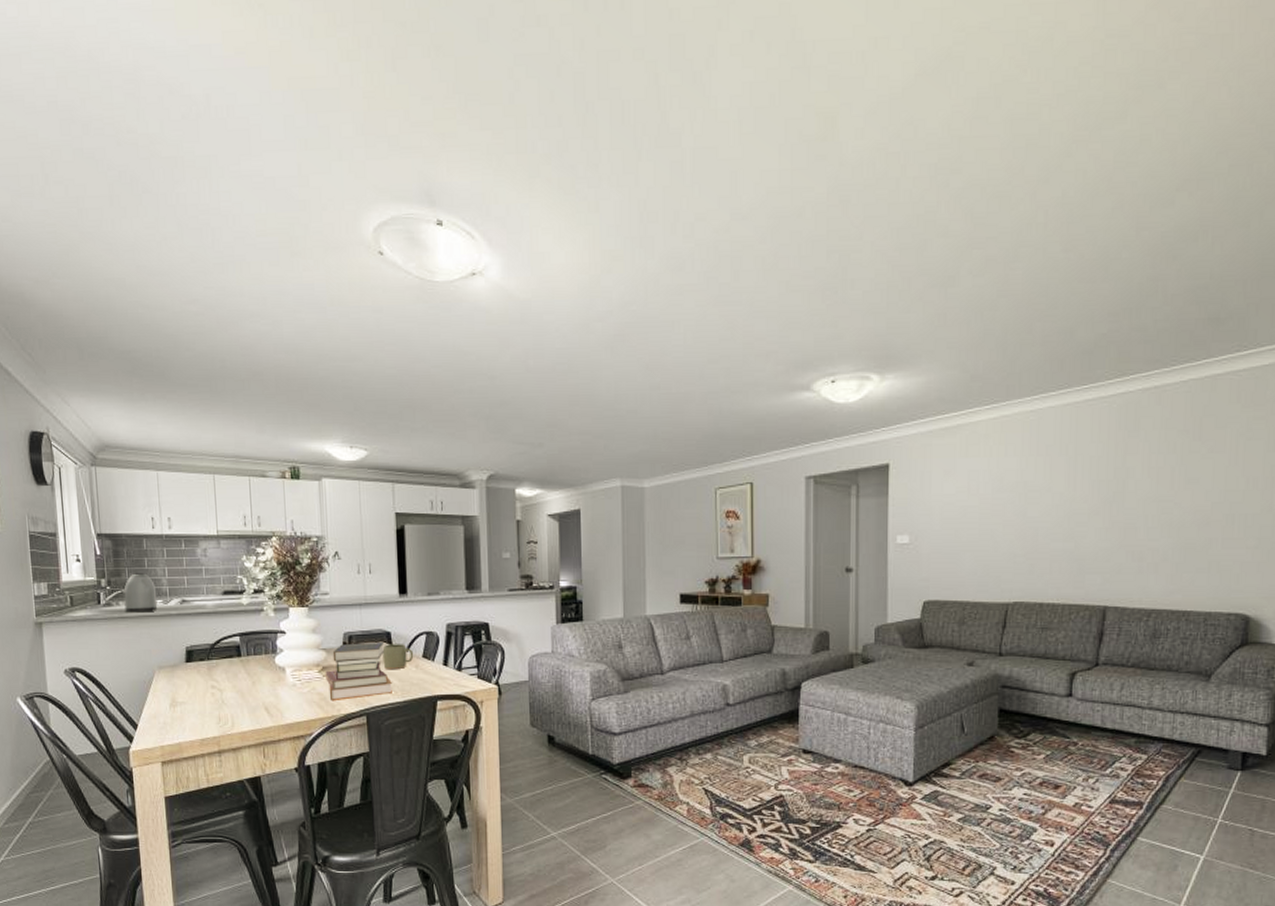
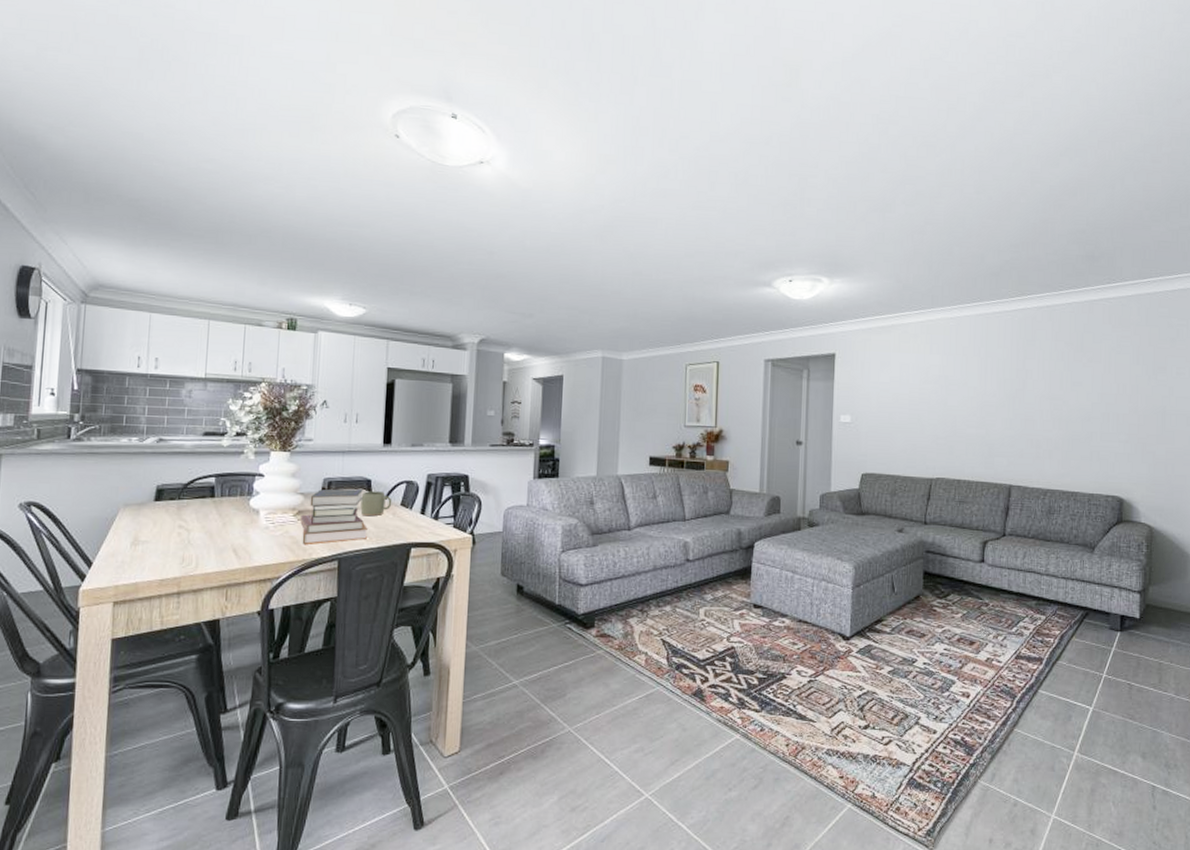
kettle: present [124,573,158,613] -> none [96,410,133,449]

